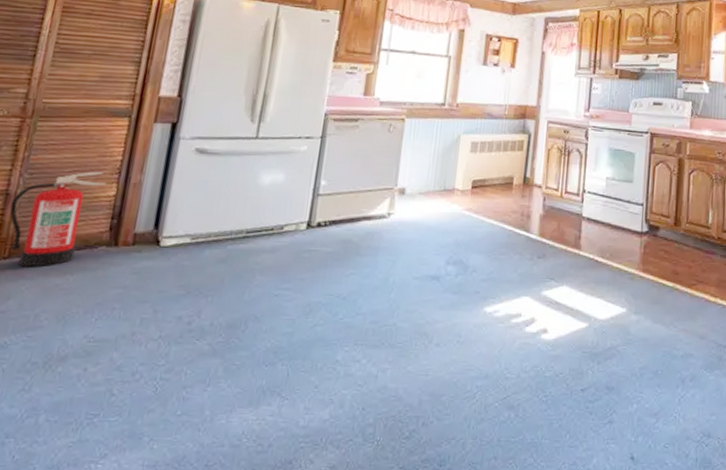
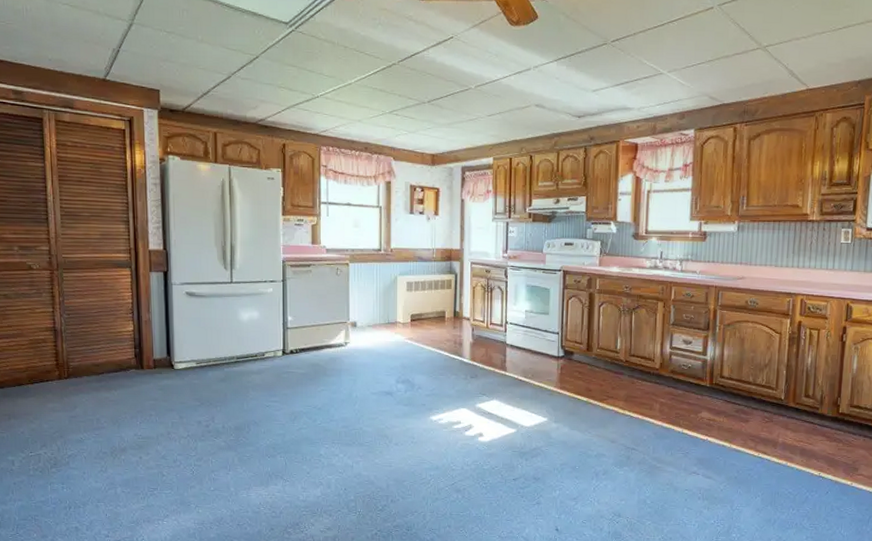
fire extinguisher: present [9,171,106,267] -> none [60,312,124,385]

